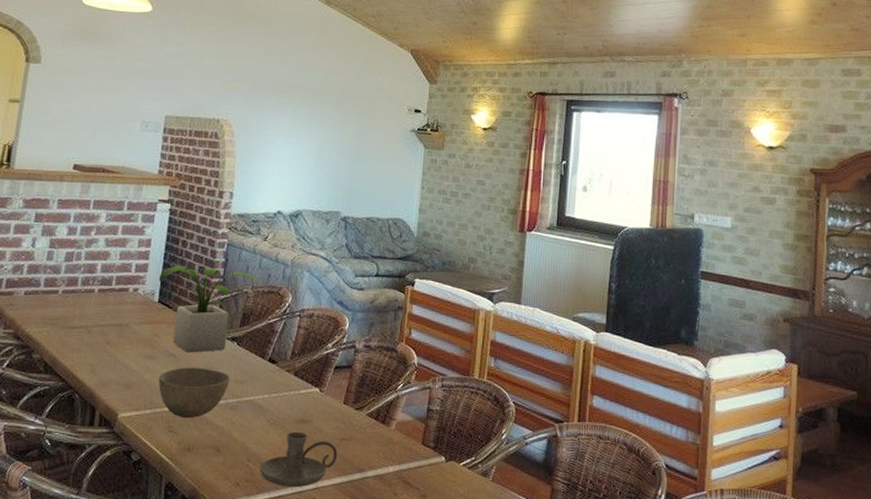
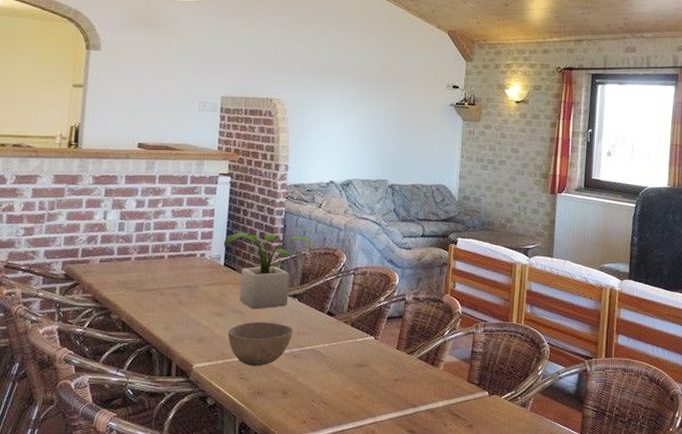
candle holder: present [260,431,338,488] -> none [323,374,393,423]

